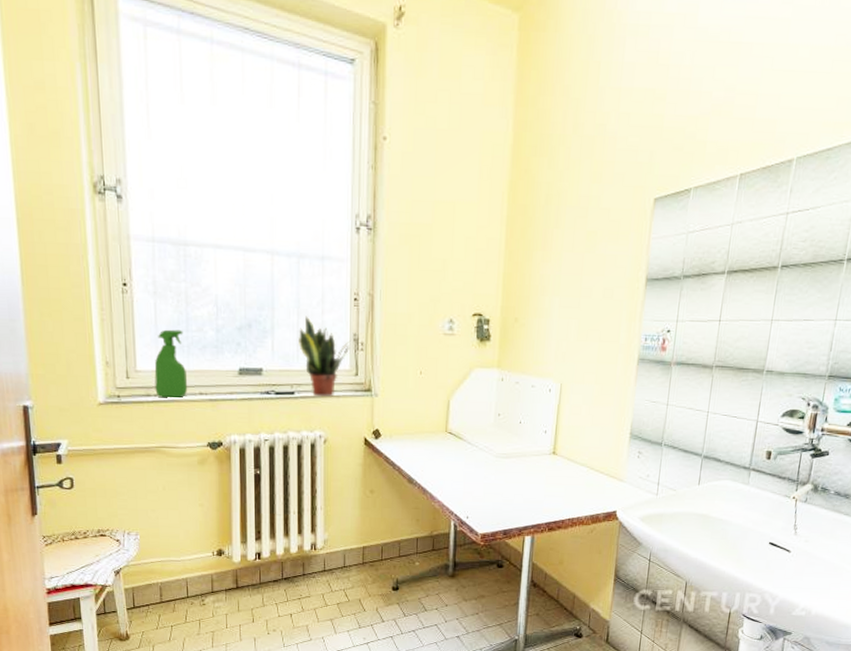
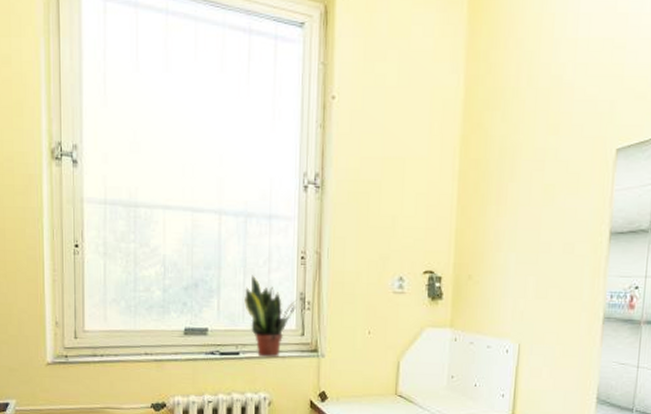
spray bottle: present [154,329,188,398] -> none [102,289,134,358]

